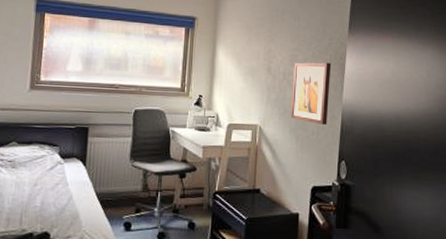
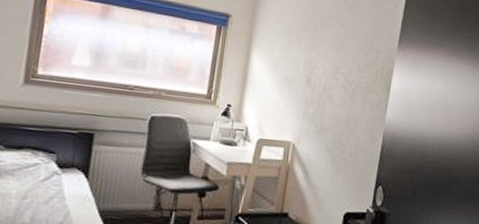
wall art: present [290,62,332,125] -> none [327,75,377,146]

